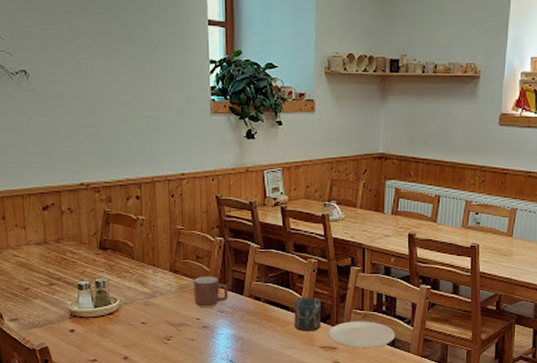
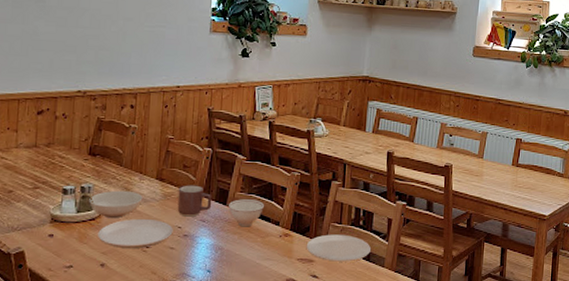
bowl: none [105,284,158,312] -> present [89,190,143,219]
plate: none [118,311,192,341] -> present [98,218,173,248]
bowl: none [246,288,282,317] -> present [229,199,264,227]
cup: present [294,297,321,332] -> none [273,209,302,243]

